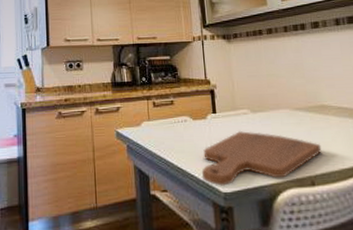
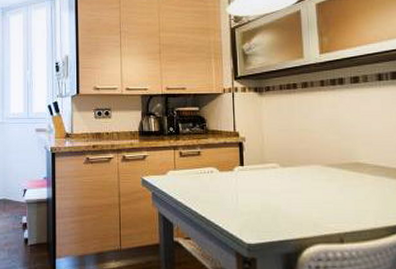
cutting board: present [201,130,322,186] -> none [225,184,354,237]

